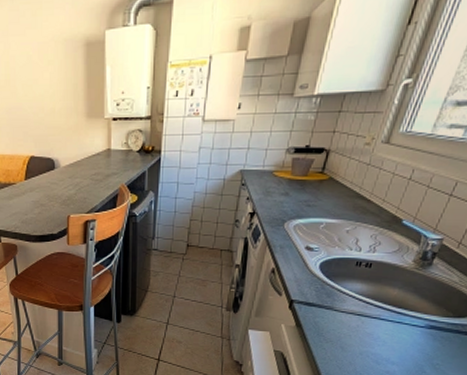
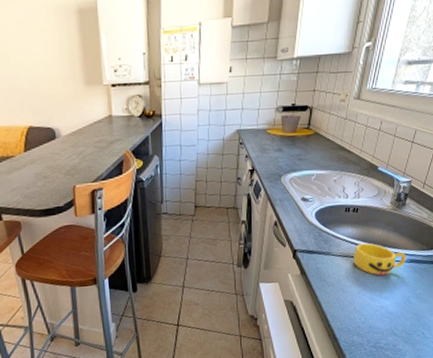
cup: none [359,301,426,339] -> present [353,243,406,276]

